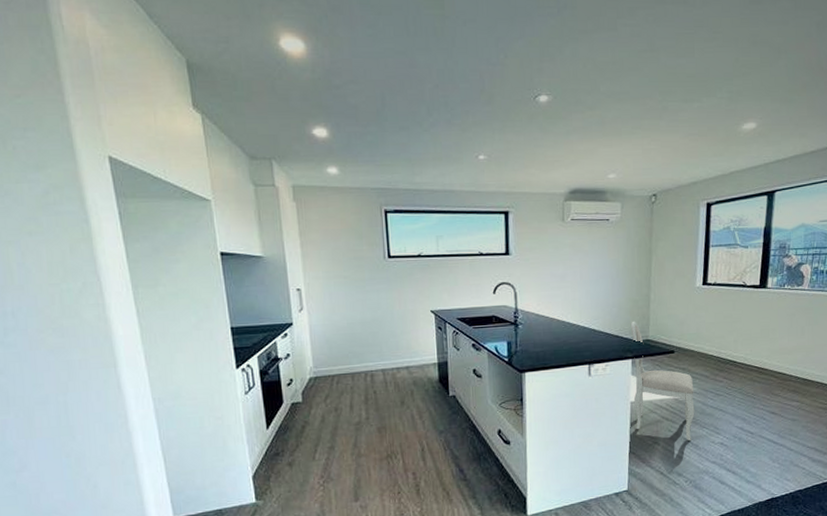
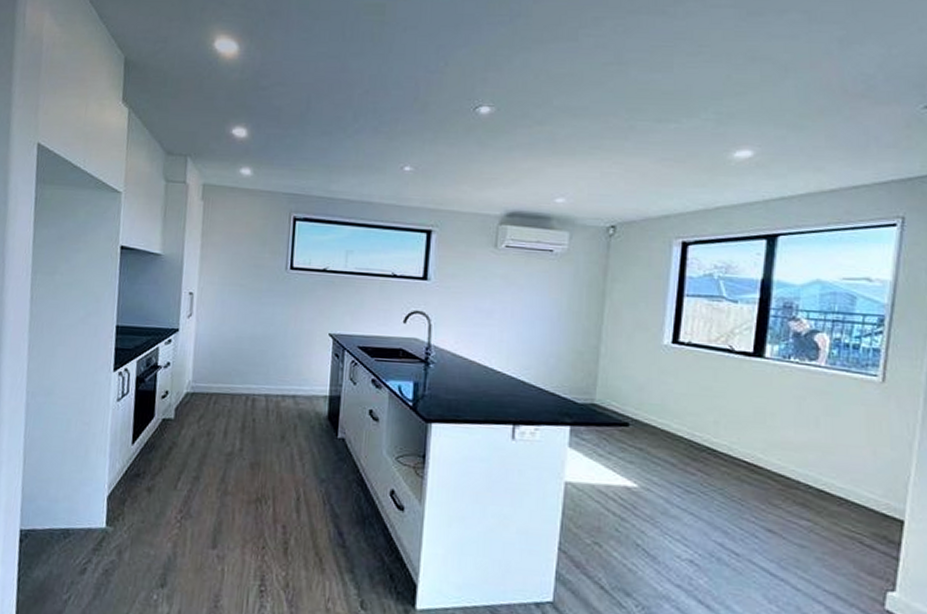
dining chair: present [631,321,695,441] -> none [569,377,654,549]

